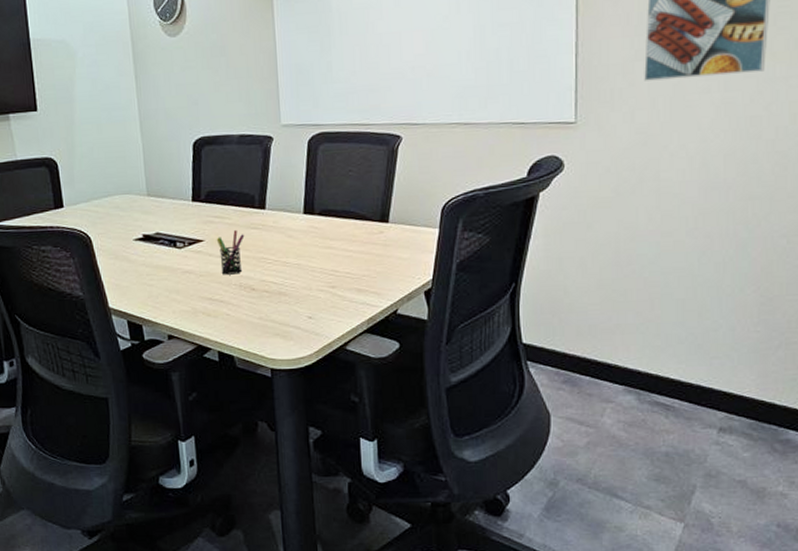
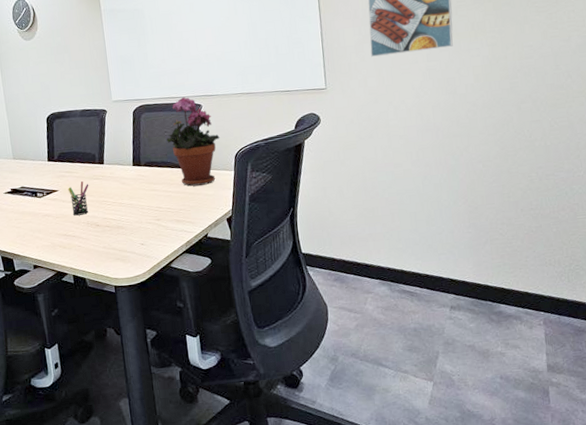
potted plant: none [351,123,423,246] -> present [166,96,220,186]

